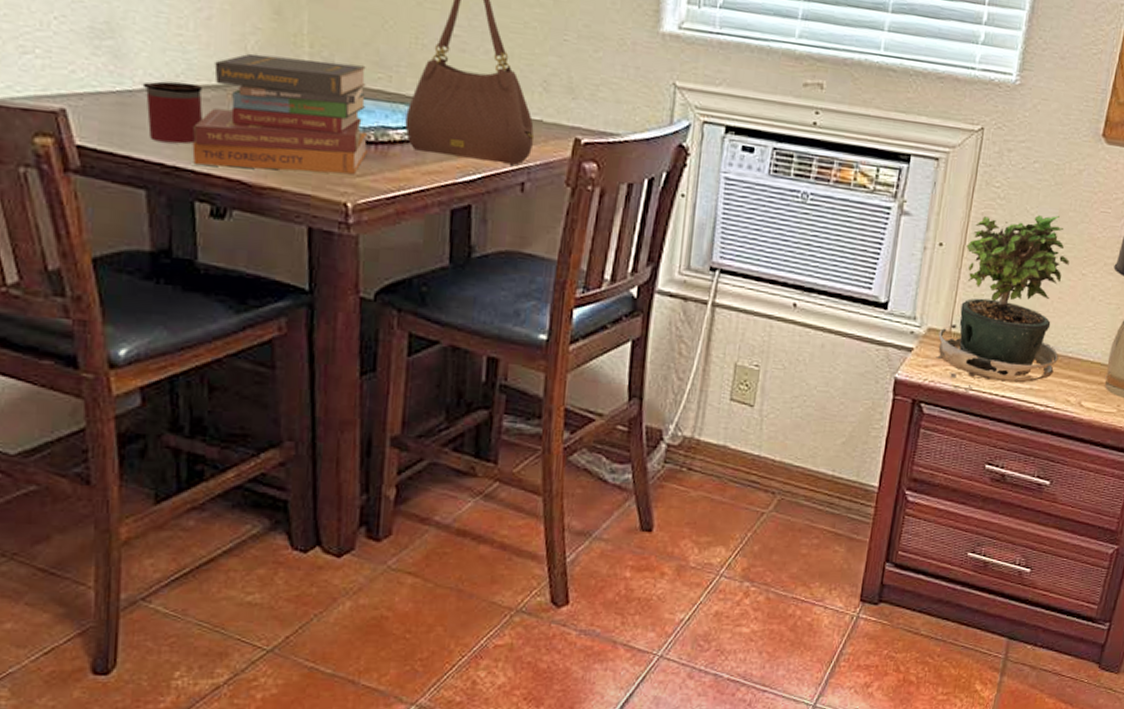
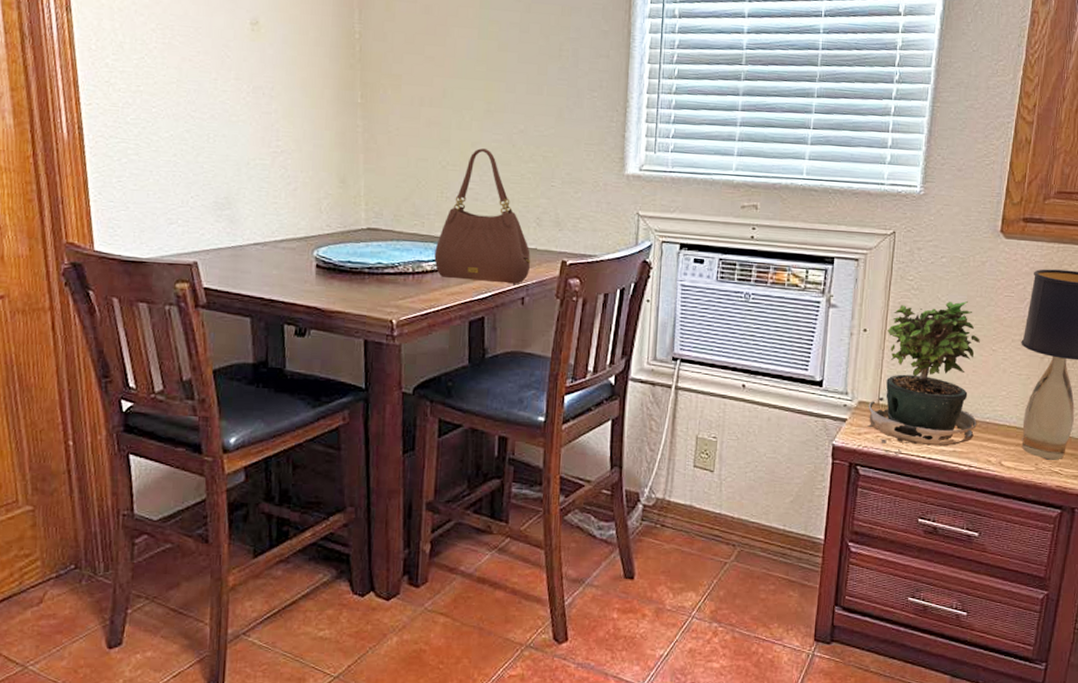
beverage cup: present [142,81,204,145] -> none [249,237,291,283]
books: present [192,53,368,175] -> none [283,212,408,298]

